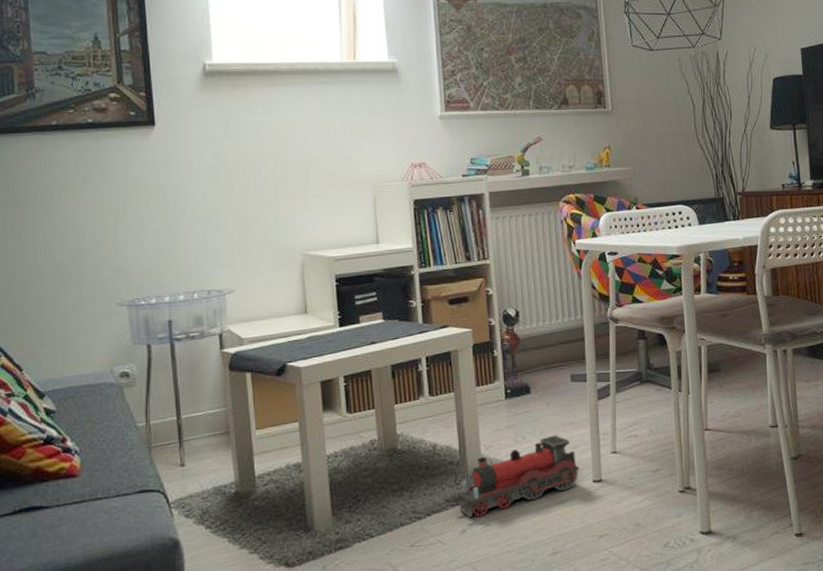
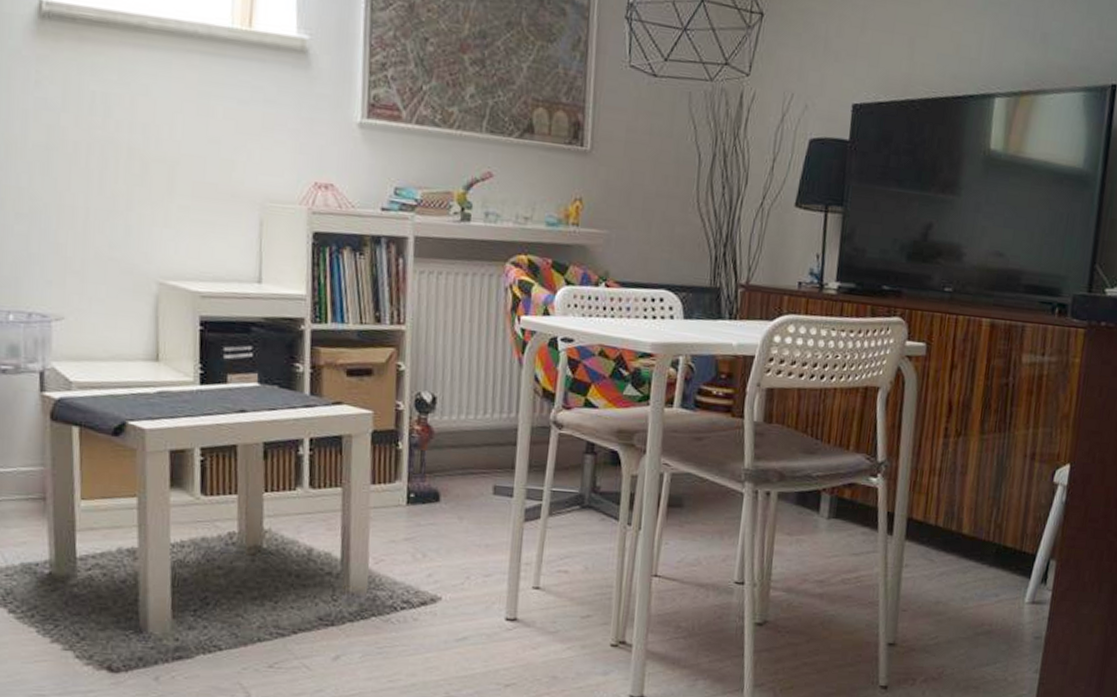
toy train: present [451,435,579,518] -> none [325,557,490,643]

